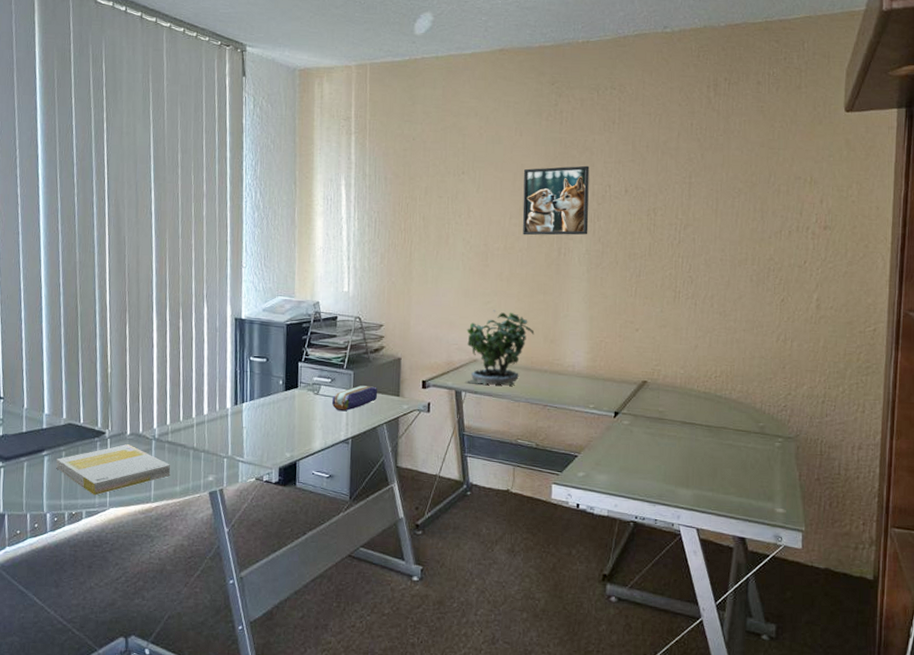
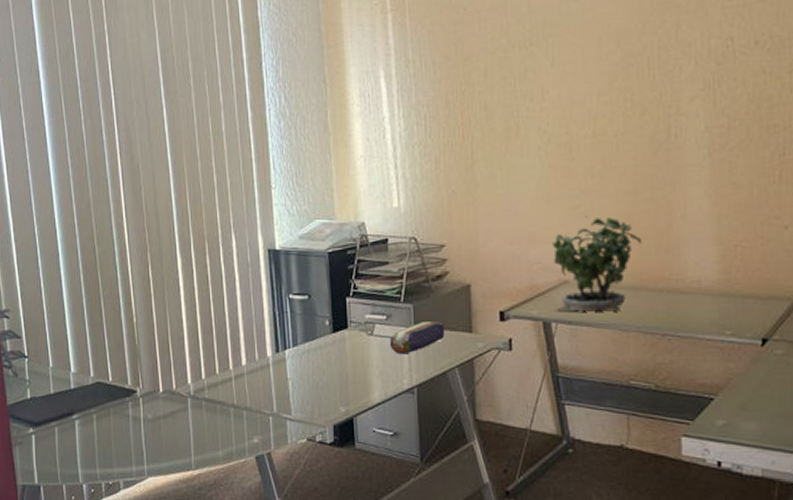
book: present [56,443,171,496] -> none [88,402,211,463]
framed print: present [522,165,590,236] -> none [611,15,707,116]

